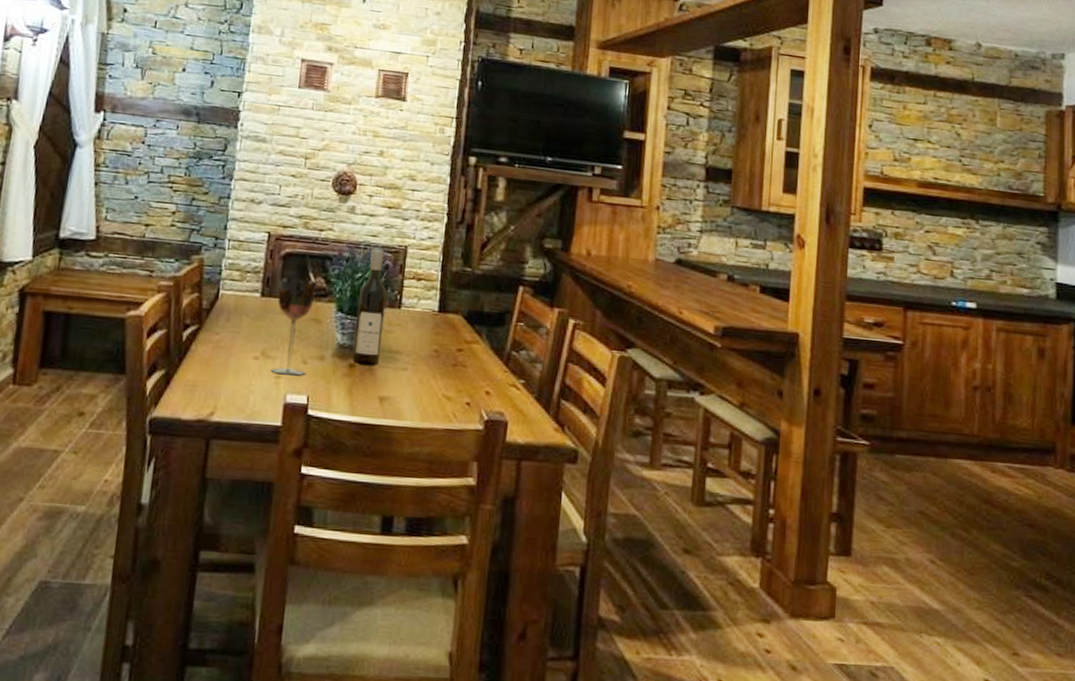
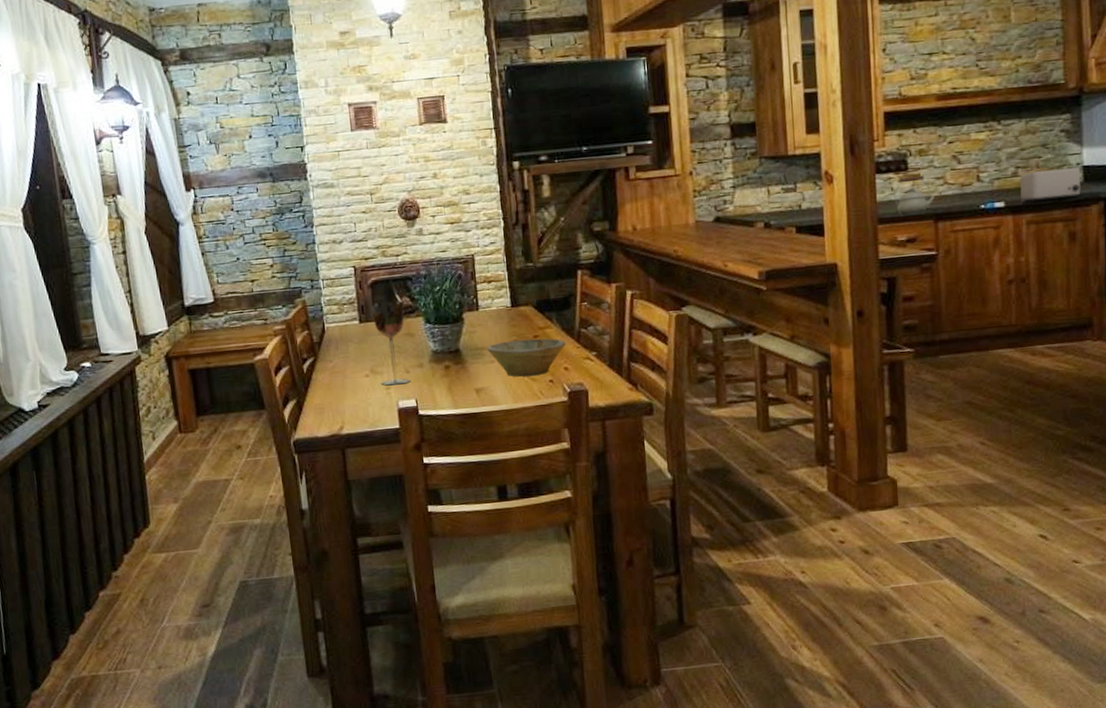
bottle: present [352,248,387,365] -> none [440,261,470,365]
bowl: none [401,349,493,395] -> present [486,338,566,377]
kettle: none [865,257,907,301] -> present [894,175,936,218]
toaster: none [993,278,1053,315] -> present [1020,167,1081,205]

